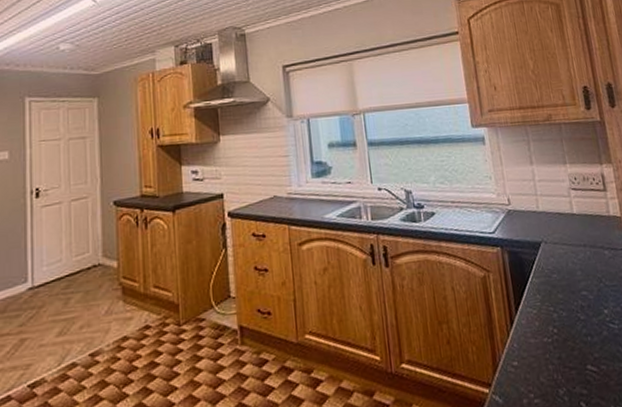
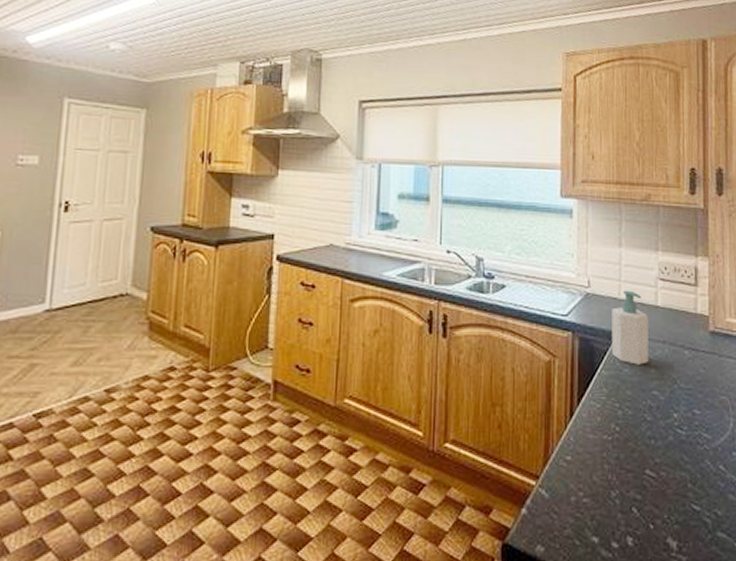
soap bottle: none [533,202,574,270] -> present [612,290,649,365]

